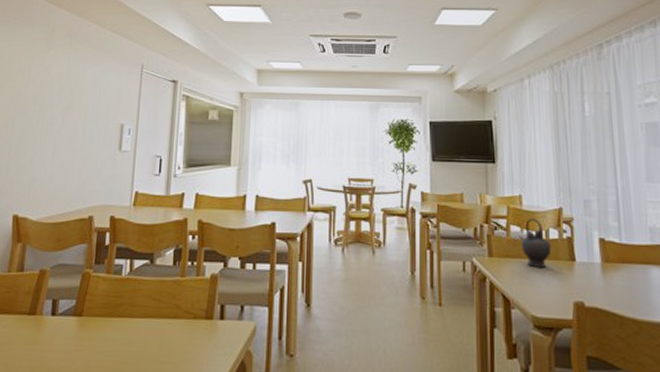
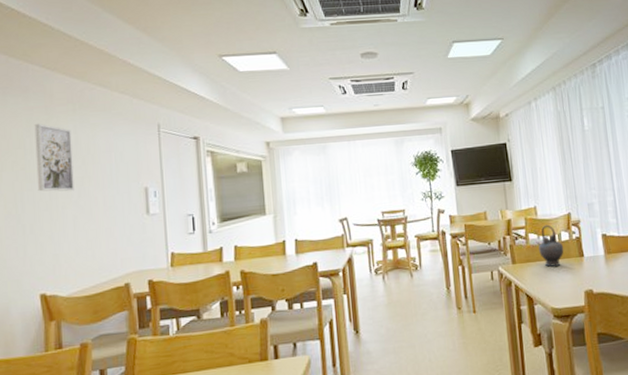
wall art: none [28,53,65,120] -> present [34,123,74,192]

